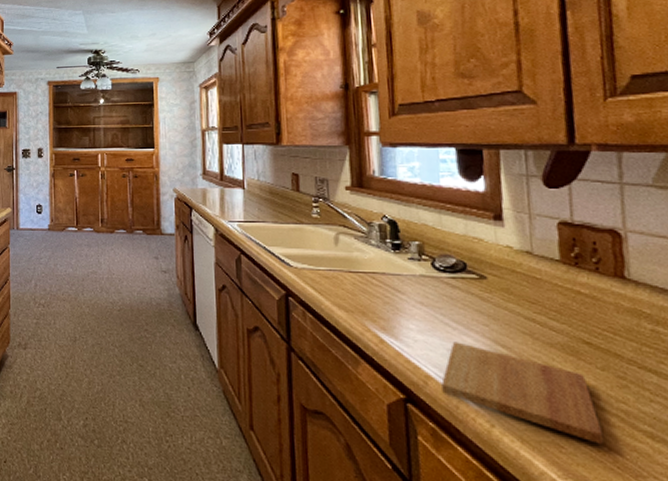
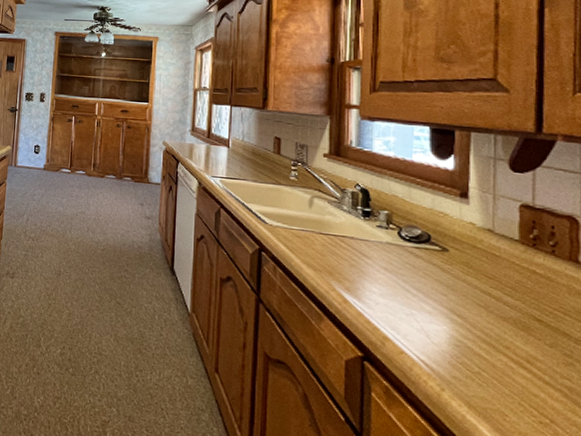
cutting board: present [441,341,605,444] -> none [398,307,547,416]

